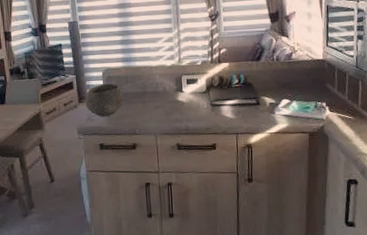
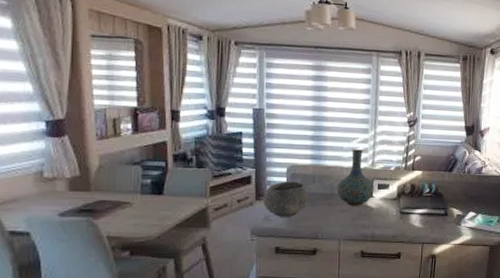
vase: none [148,48,184,102] -> present [337,149,374,206]

